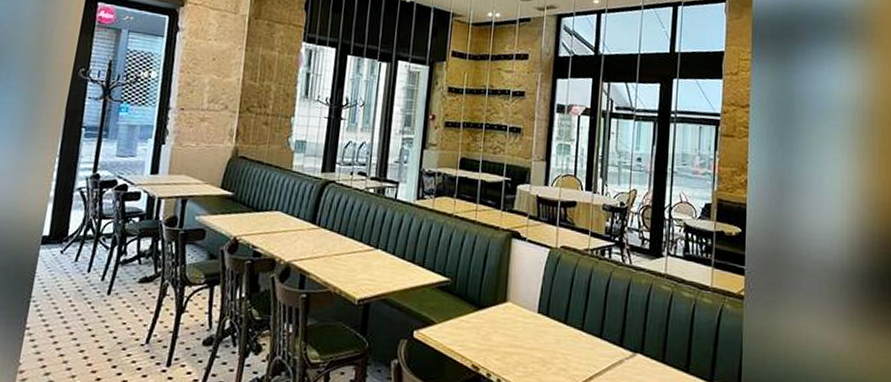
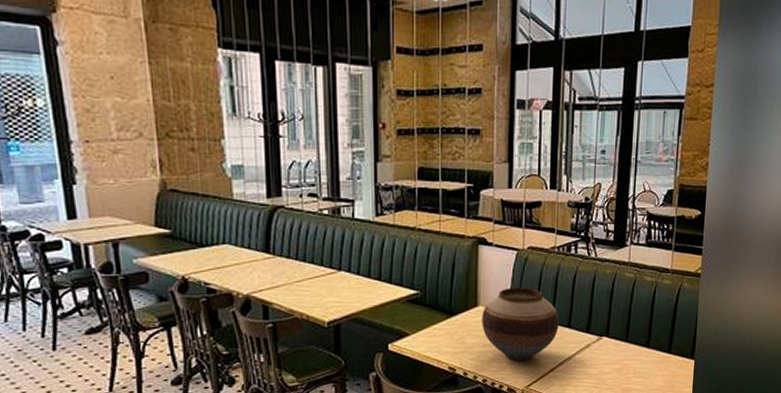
vase: none [509,286,590,370] -> present [482,287,559,362]

